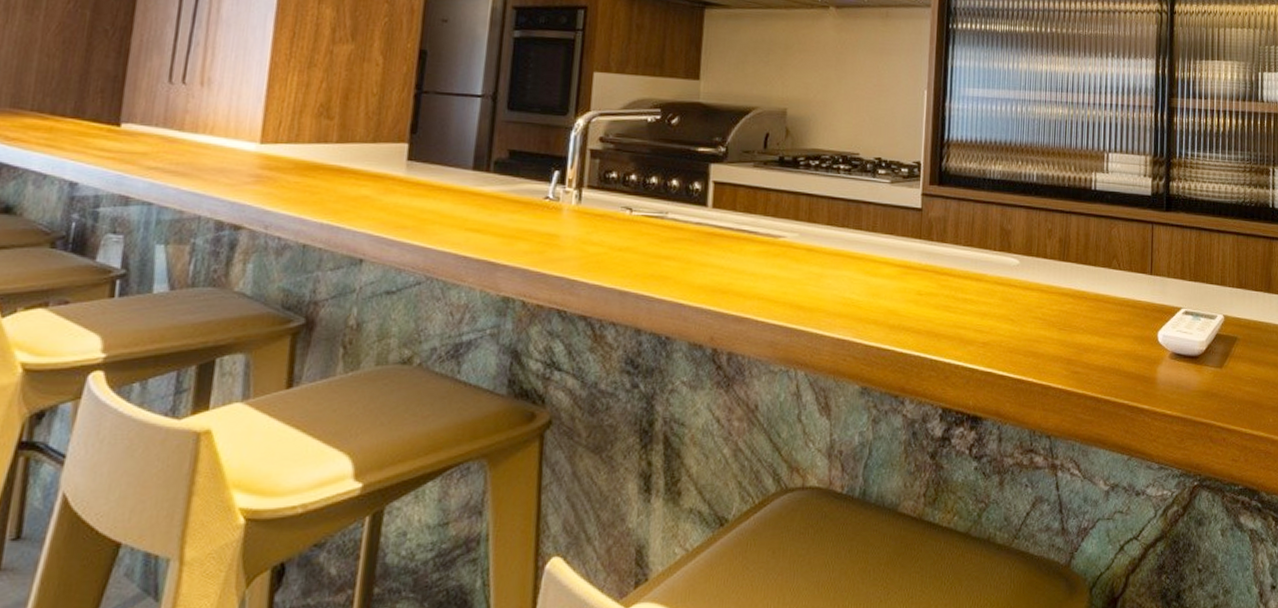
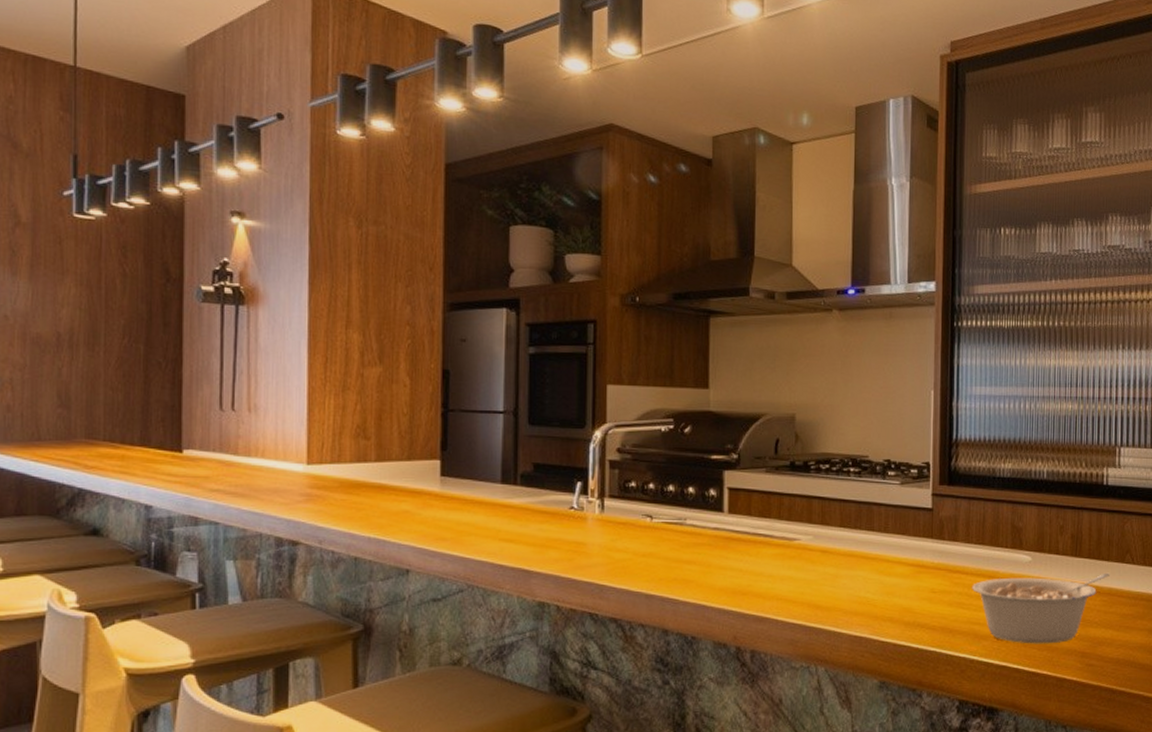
legume: none [958,278,1097,350] -> present [971,572,1111,644]

